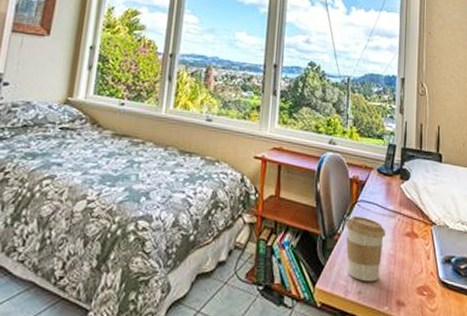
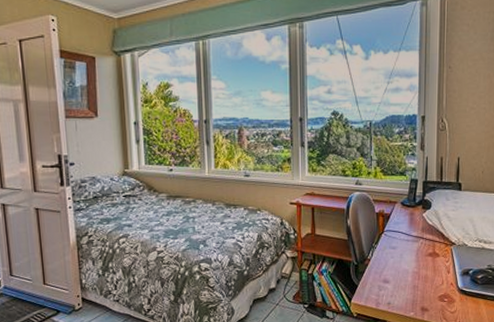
coffee cup: present [345,216,385,282] -> none [374,244,410,295]

